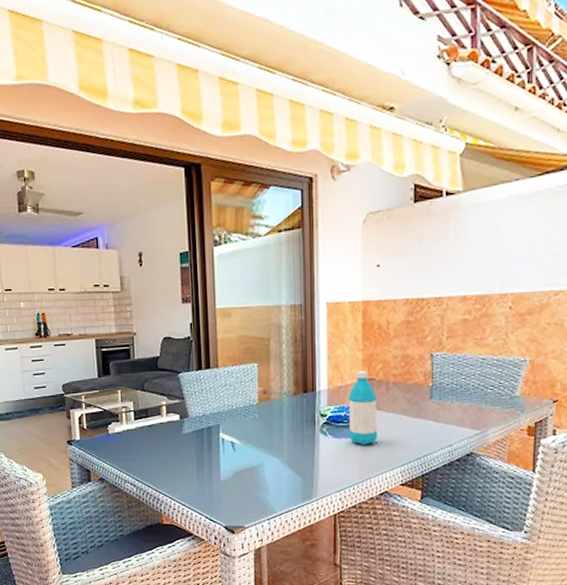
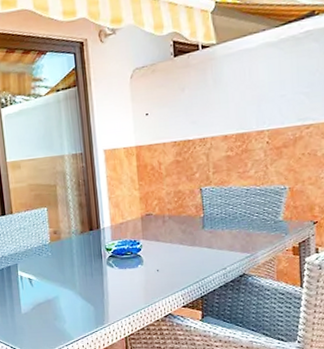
water bottle: present [348,371,378,445] -> none [129,207,159,273]

